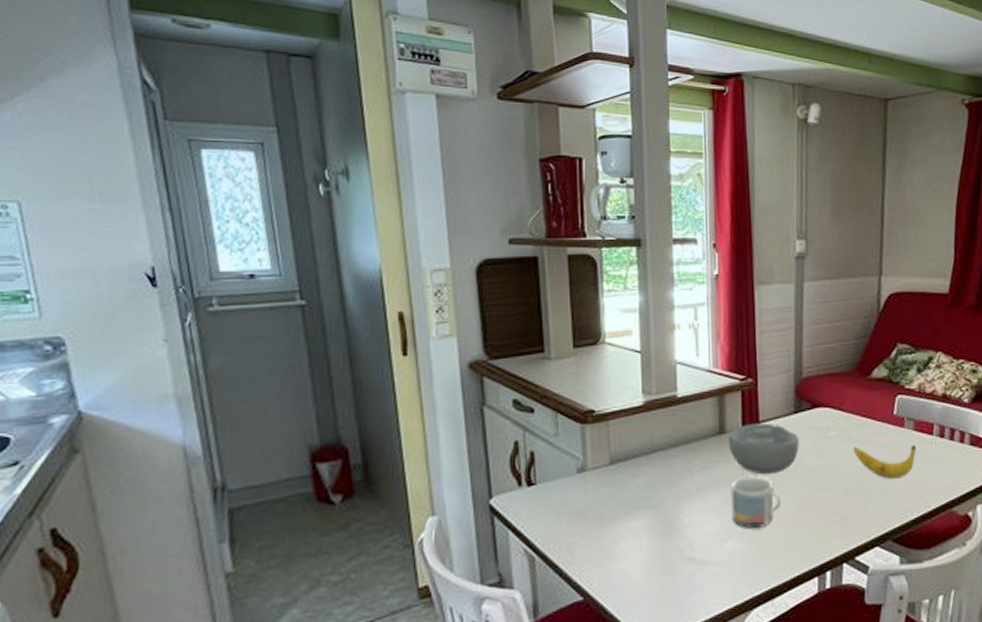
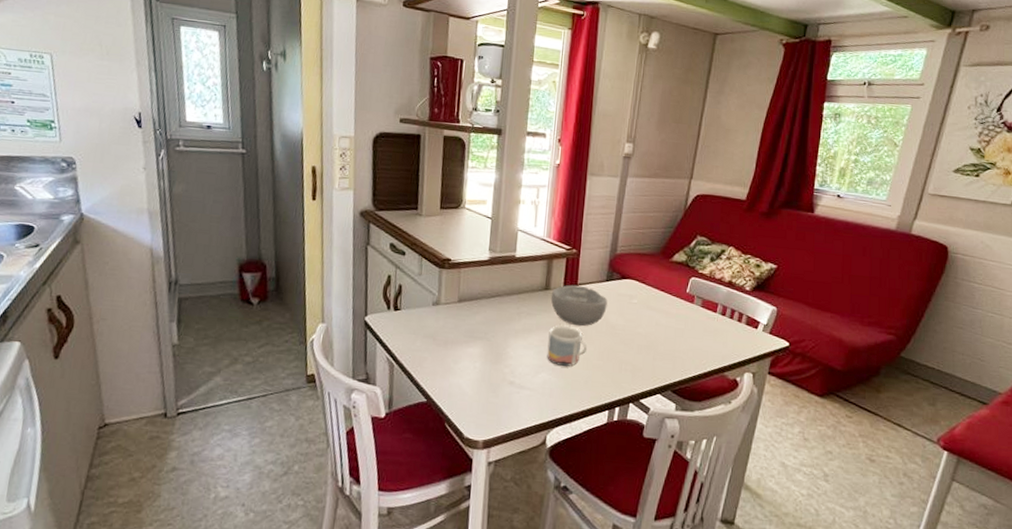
banana: present [853,445,916,479] -> none [649,314,701,344]

